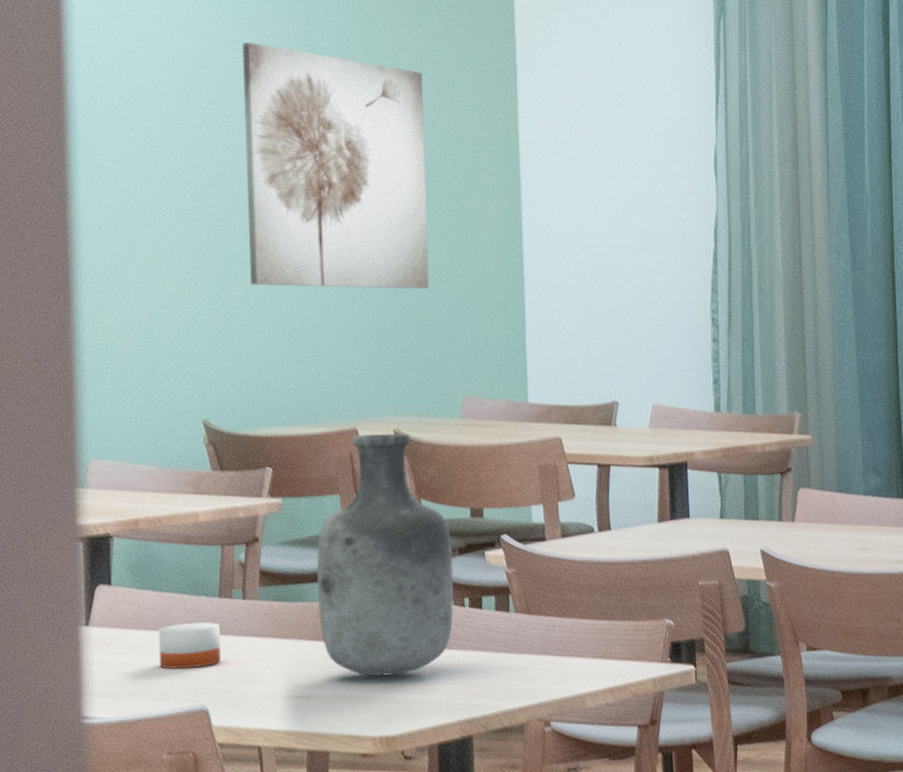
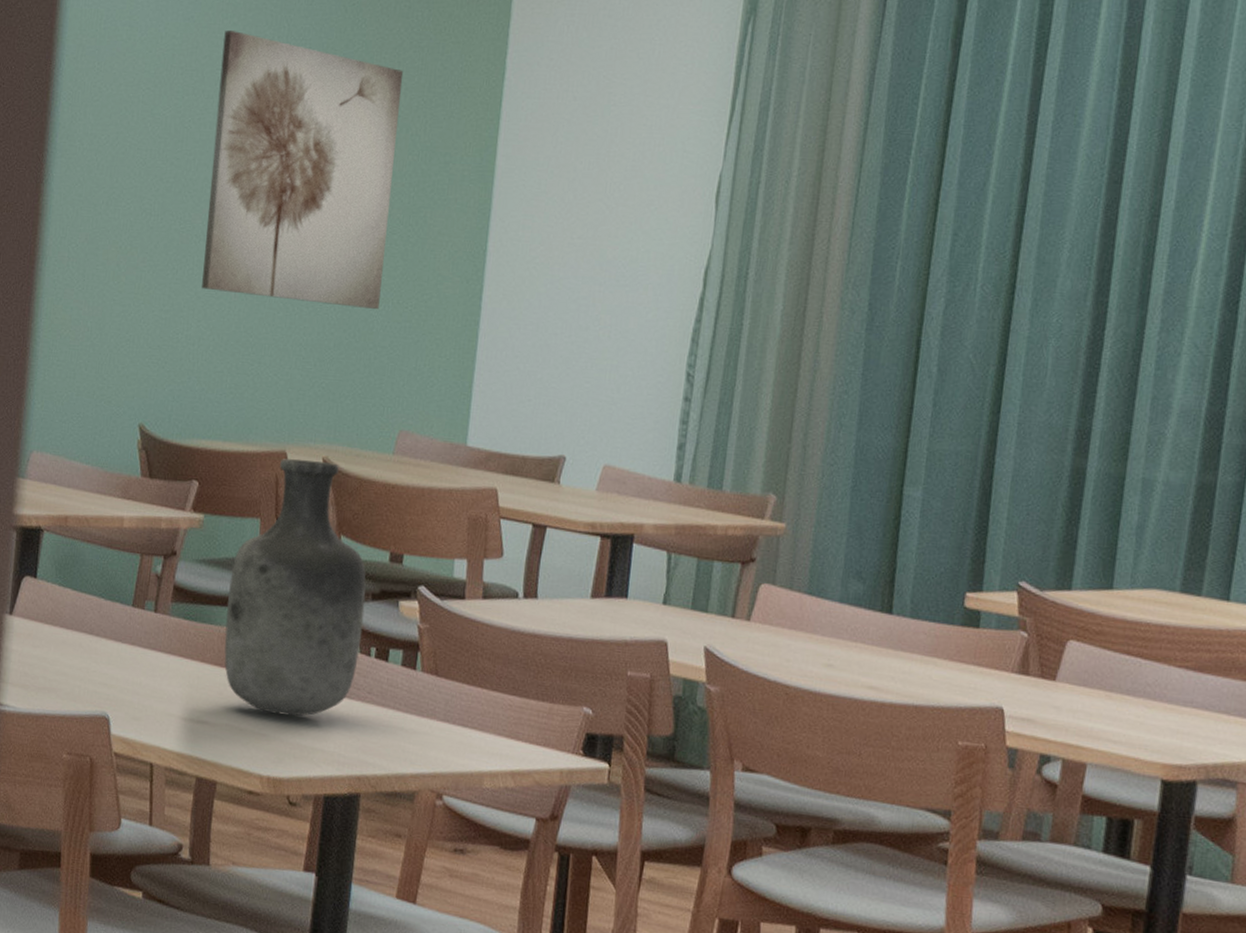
candle: present [158,622,221,669] -> none [70,626,130,674]

